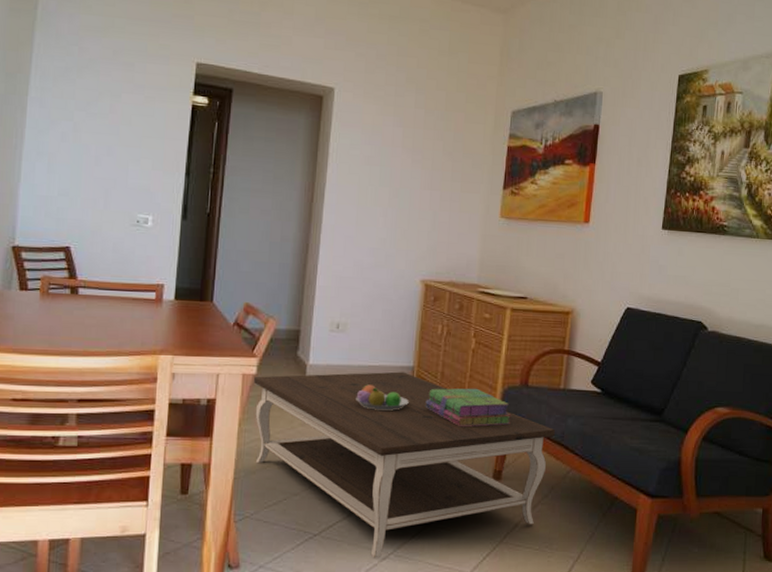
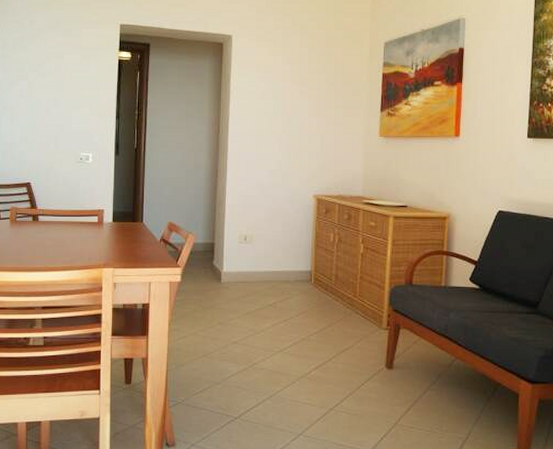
coffee table: present [254,371,555,558] -> none [179,276,439,438]
fruit bowl: present [356,384,409,411] -> none [264,288,309,310]
stack of books: present [425,388,511,427] -> none [323,288,398,323]

